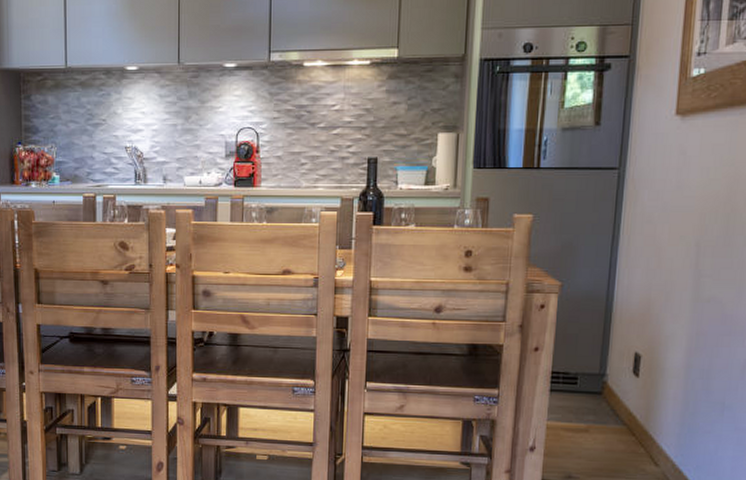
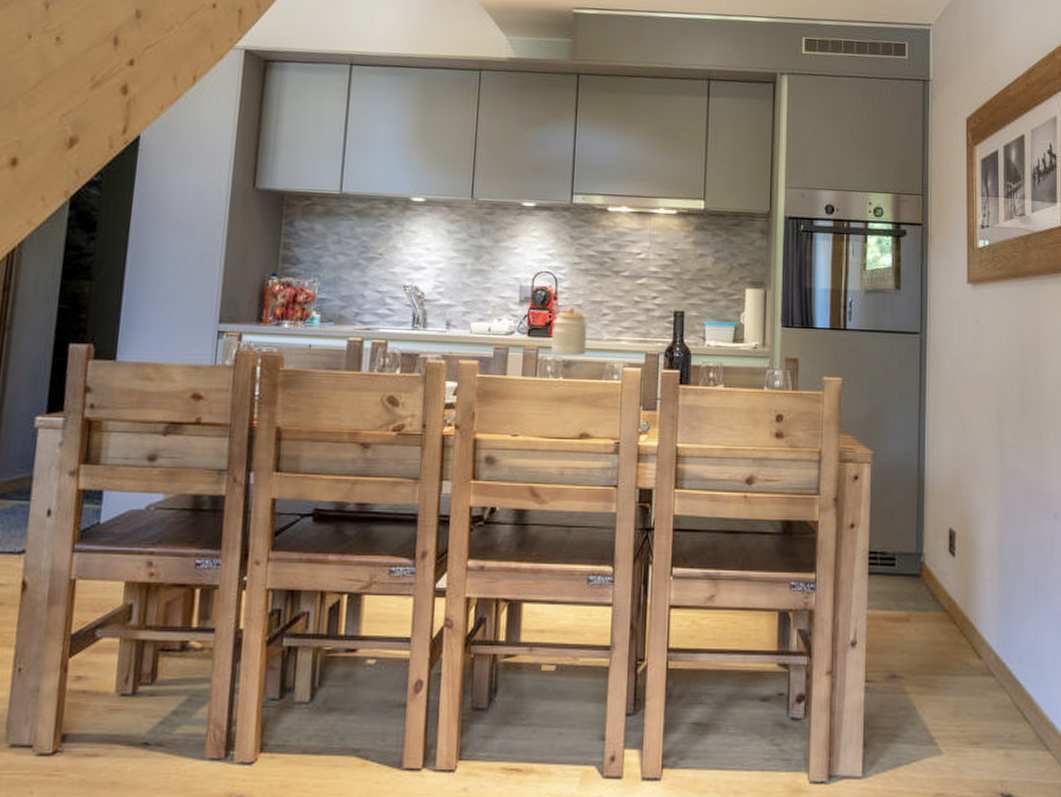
jar: none [254,158,287,202] -> present [550,307,588,355]

